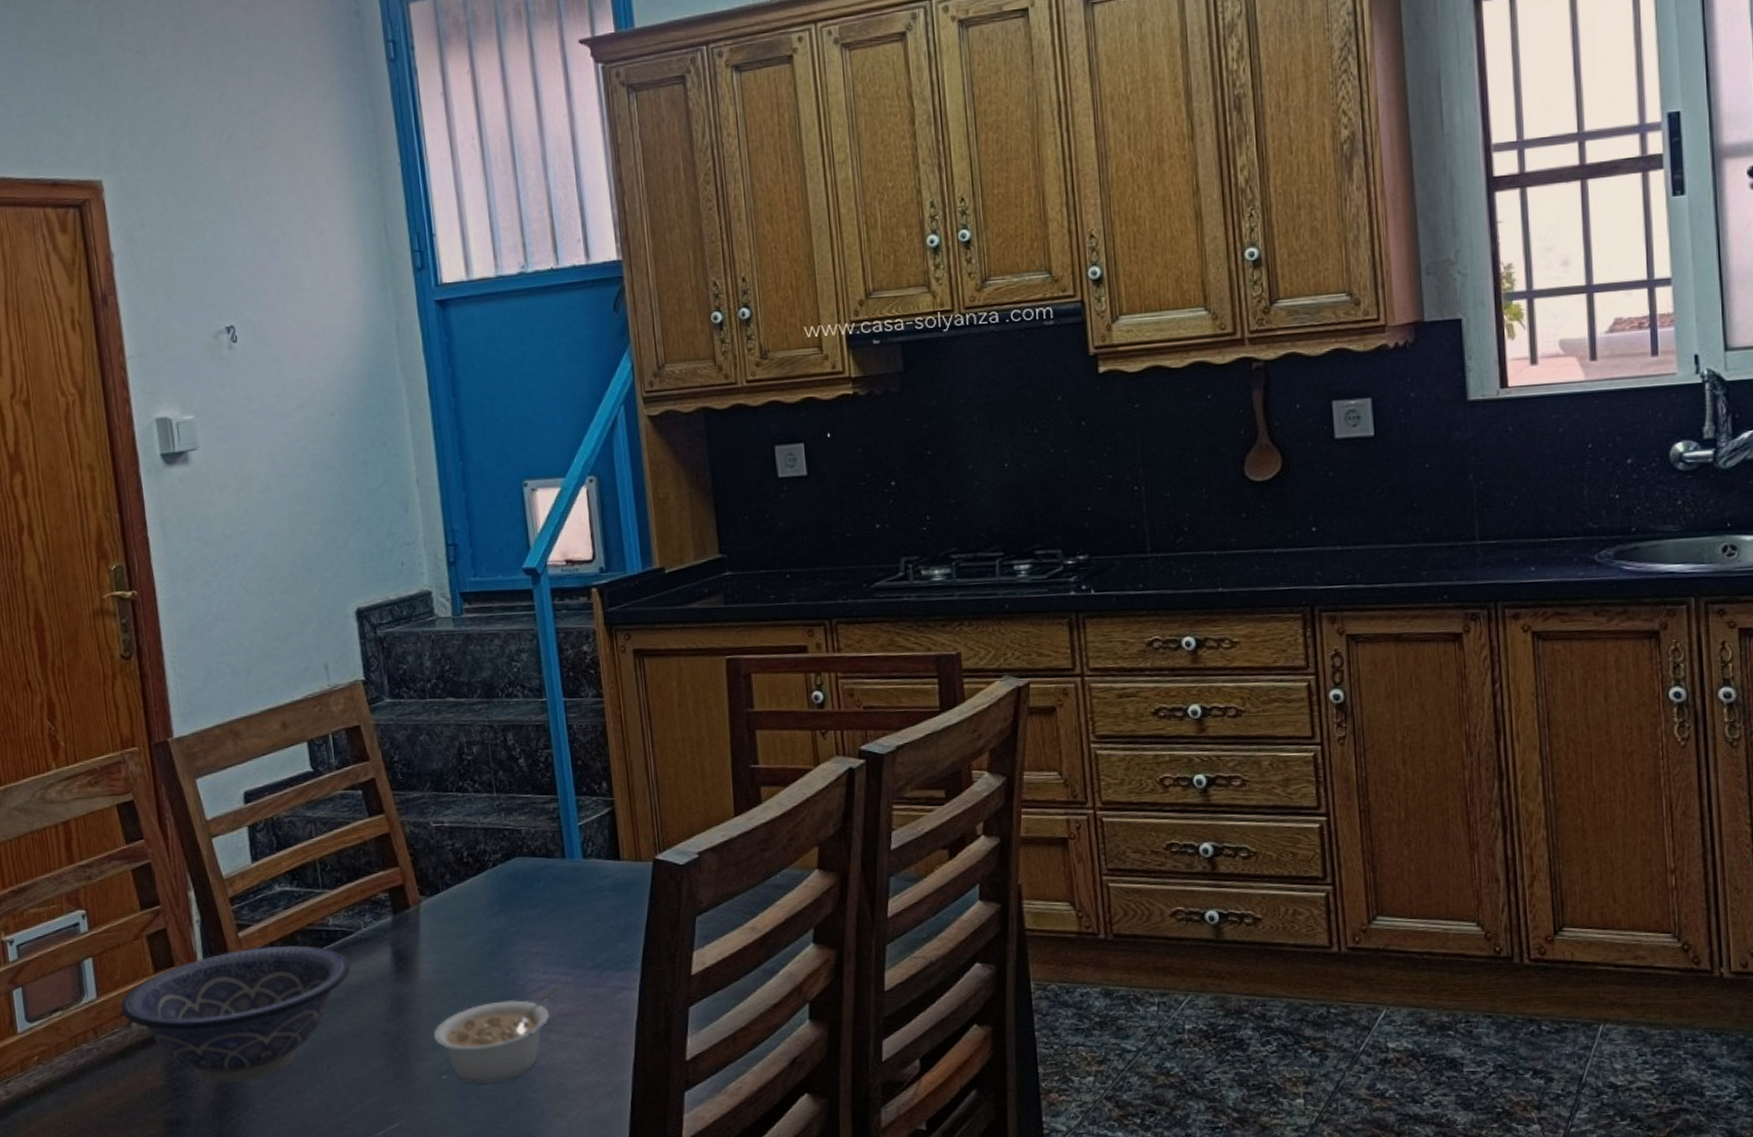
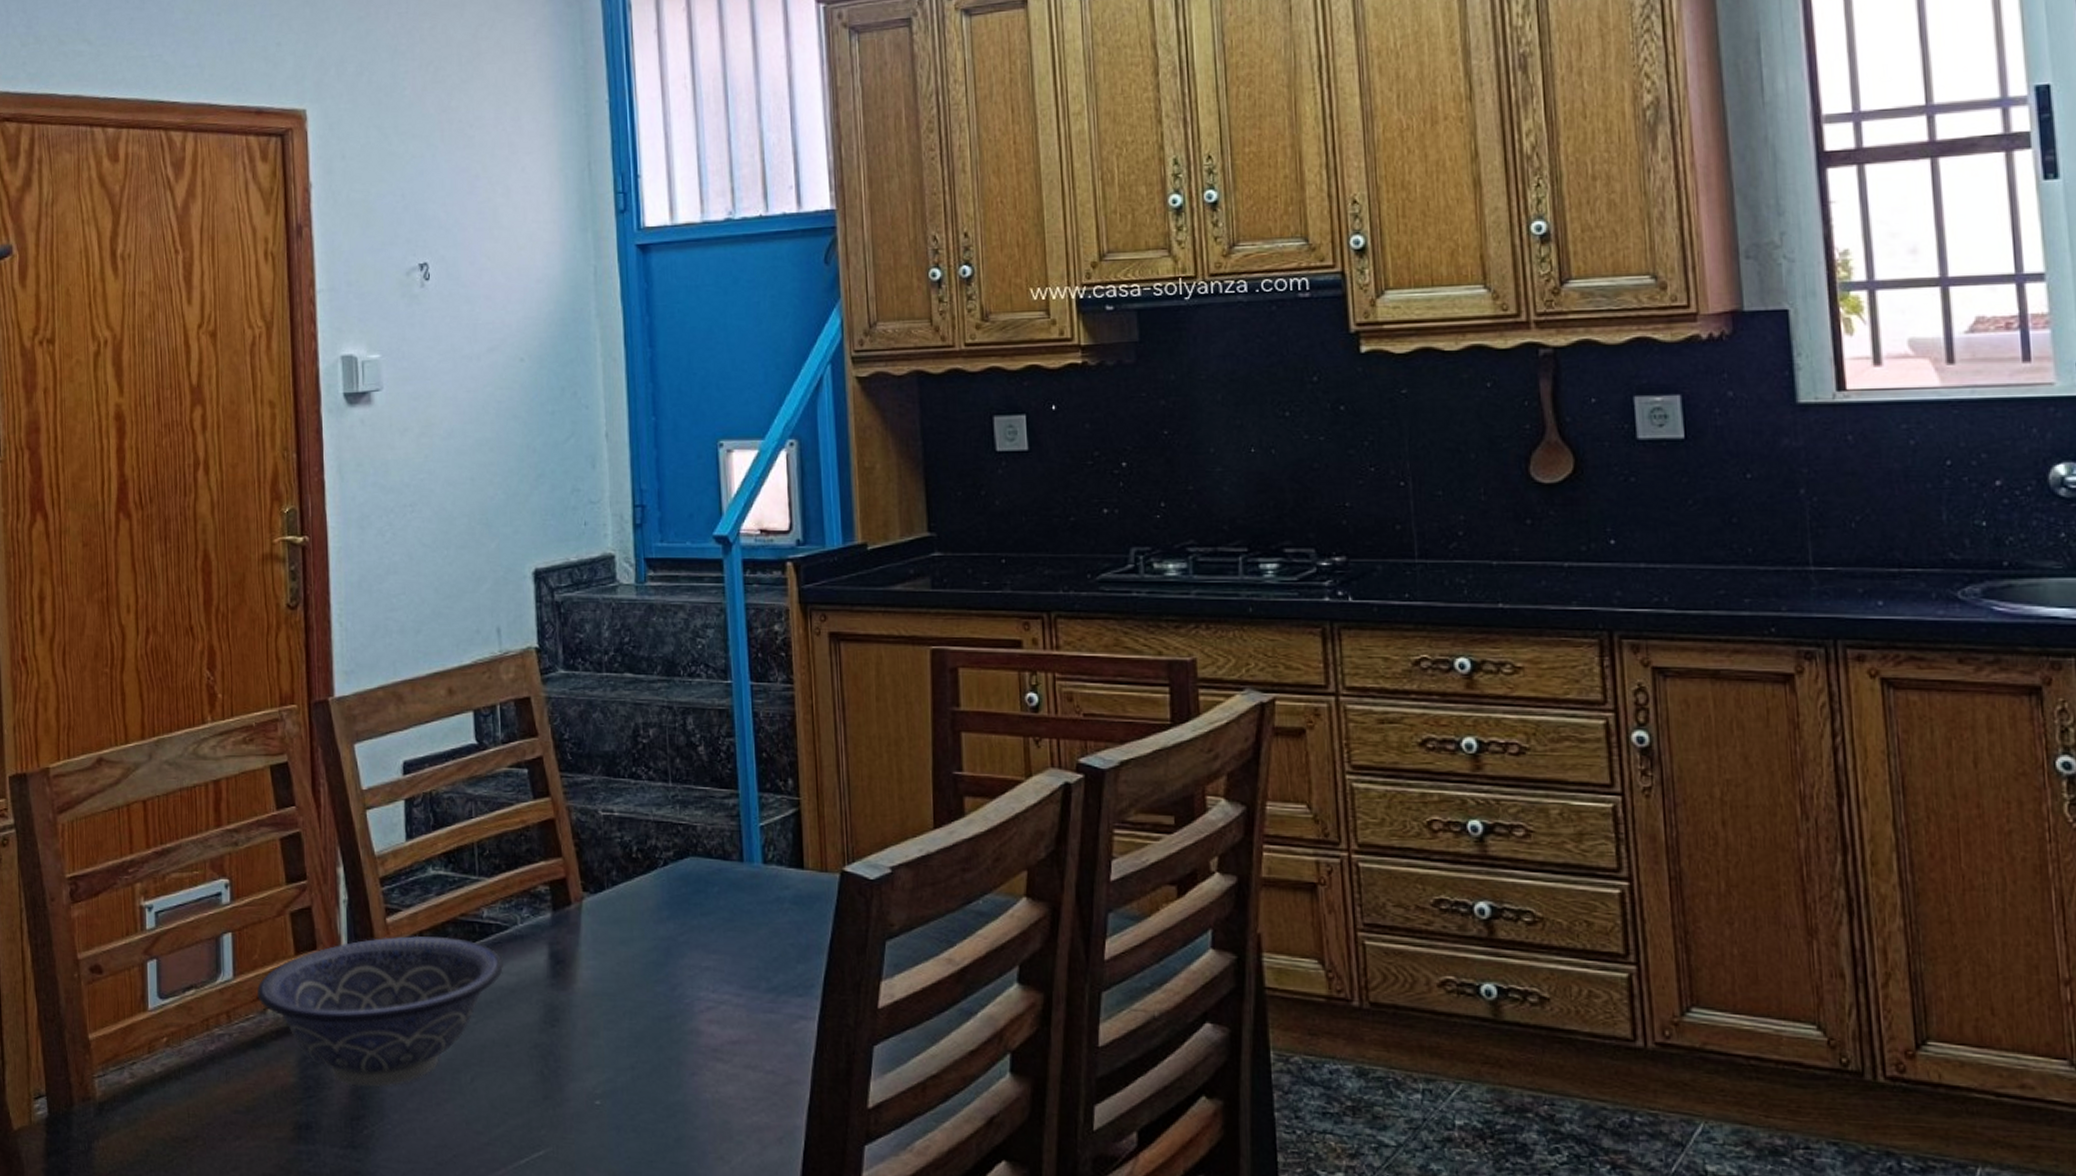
legume: present [433,987,560,1084] -> none [588,1009,730,1115]

